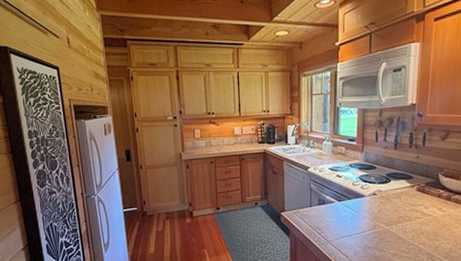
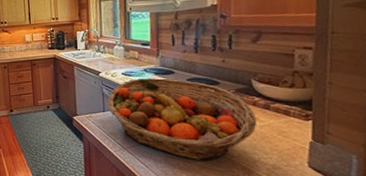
fruit basket: none [314,172,441,249] -> present [107,77,257,160]

